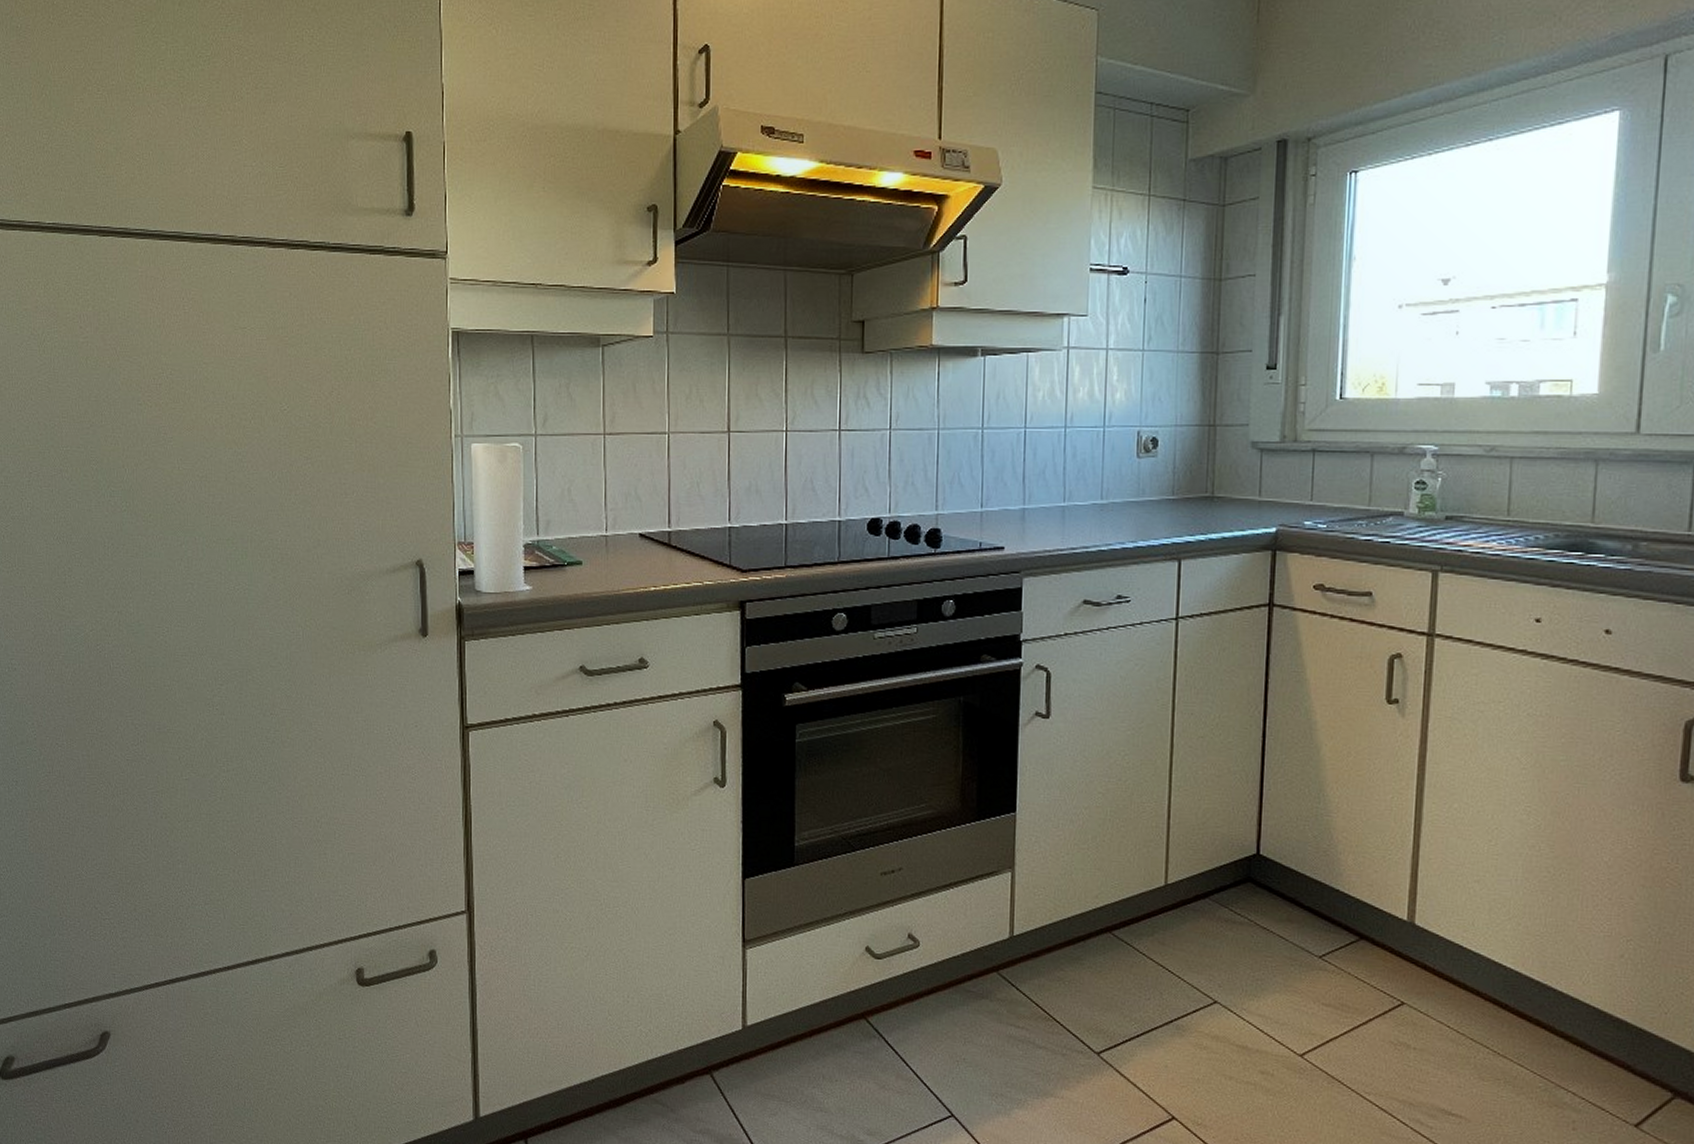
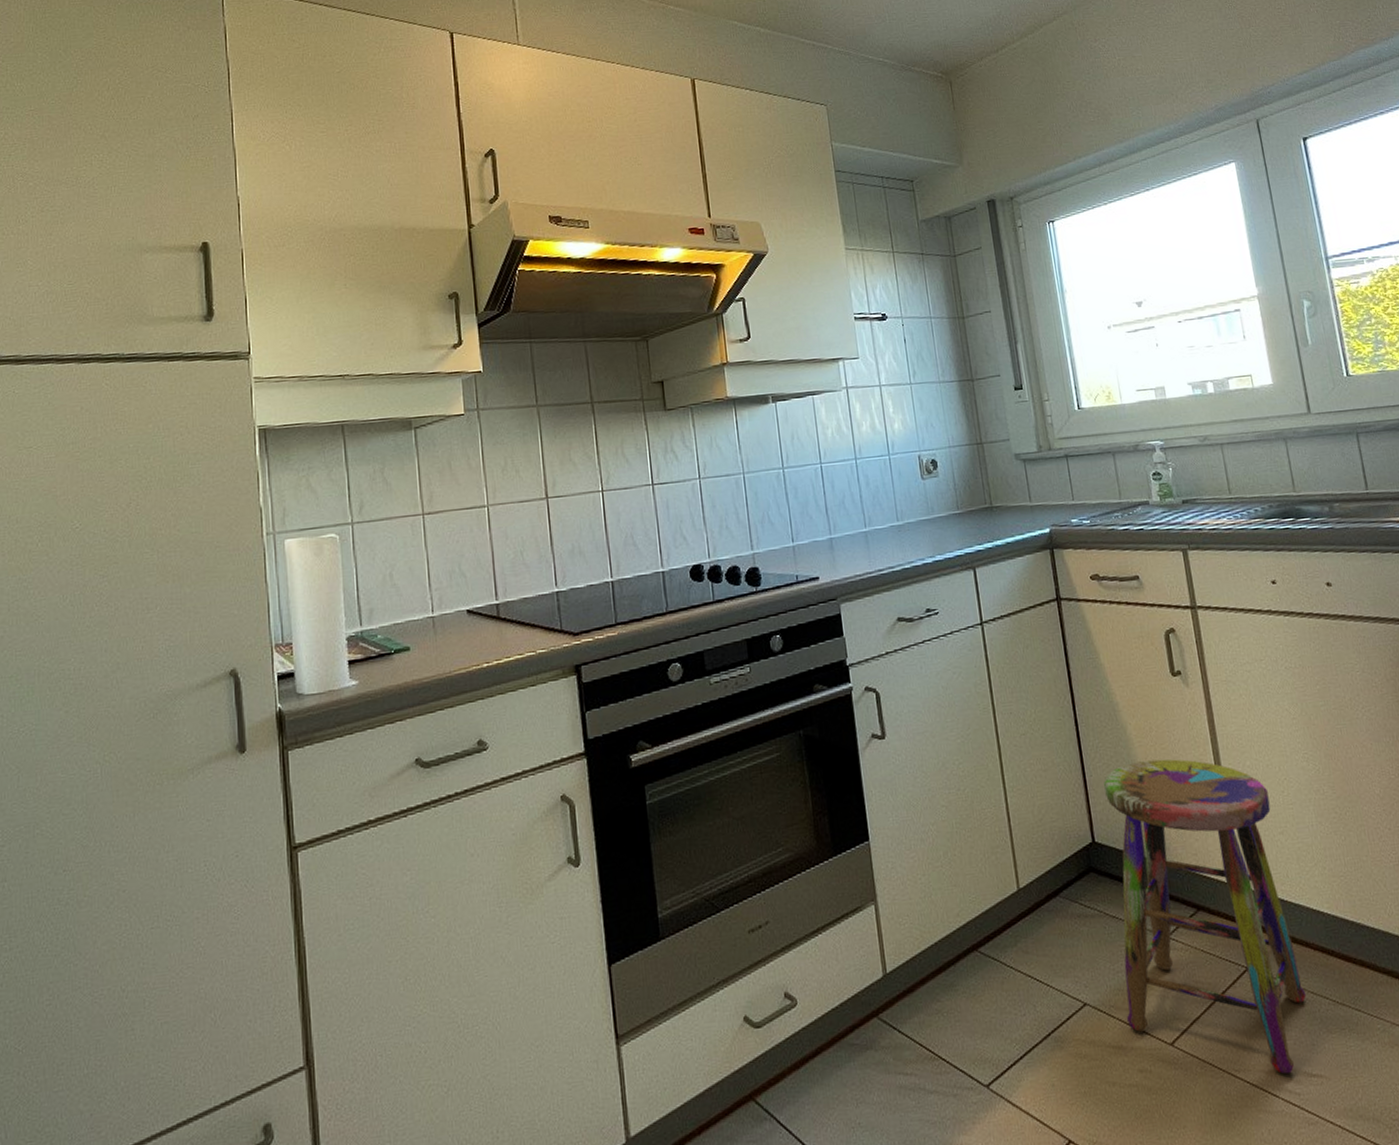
step stool: none [1258,784,1472,1108] -> present [1104,759,1307,1074]

